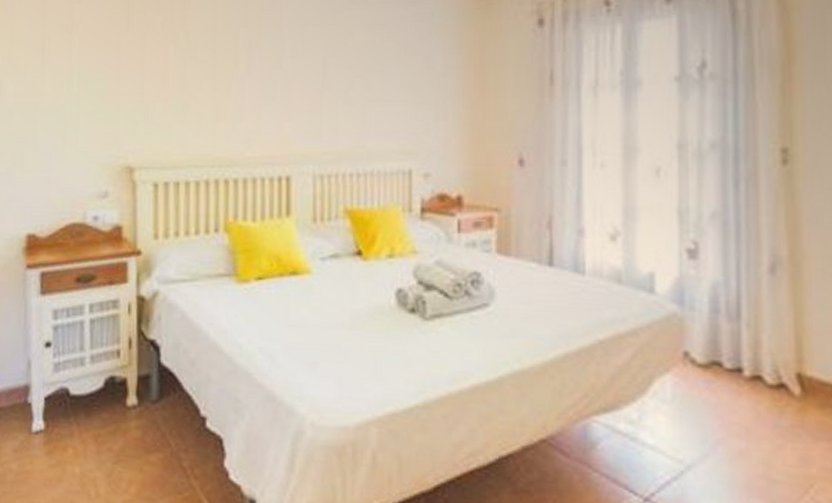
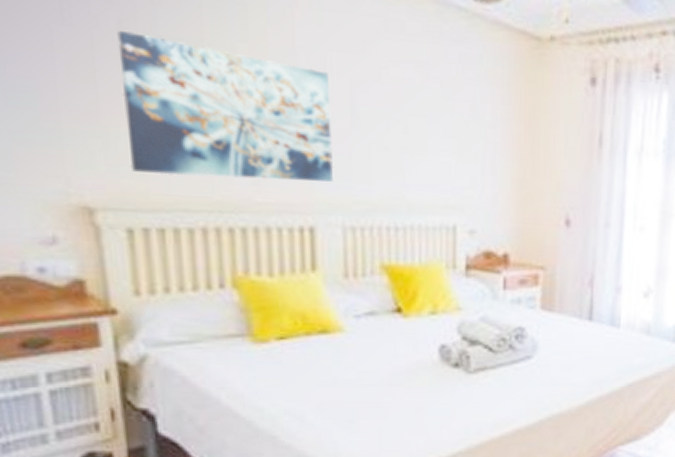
wall art: none [160,30,308,138] -> present [117,31,334,182]

